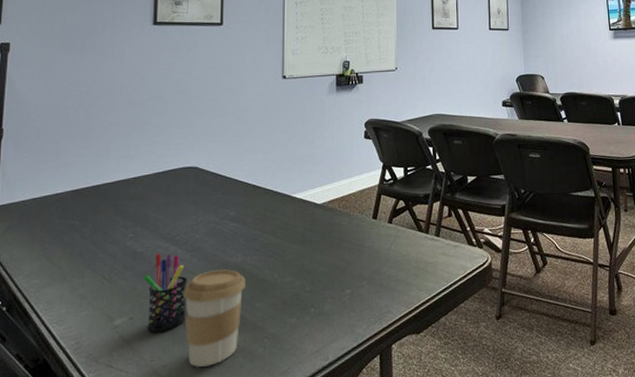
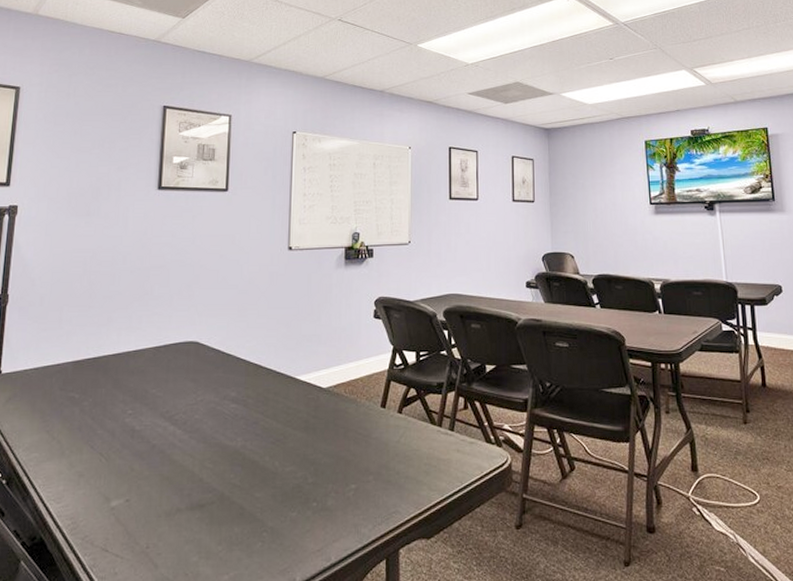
pen holder: present [143,253,188,332] -> none [140,432,186,516]
coffee cup: present [183,269,246,367] -> none [180,453,245,558]

